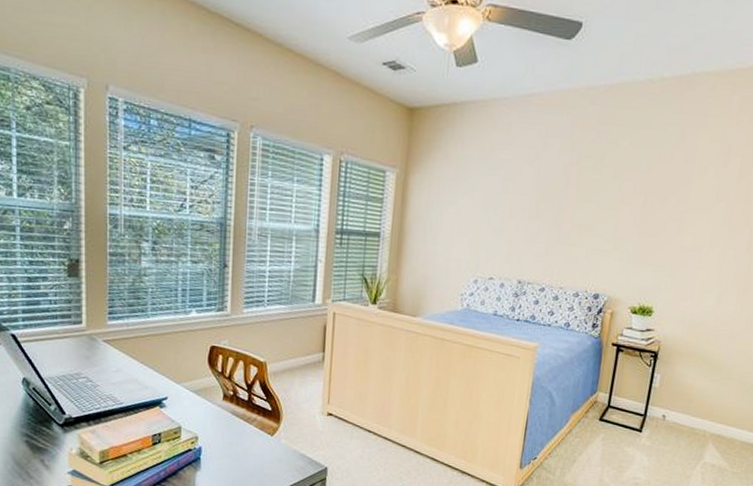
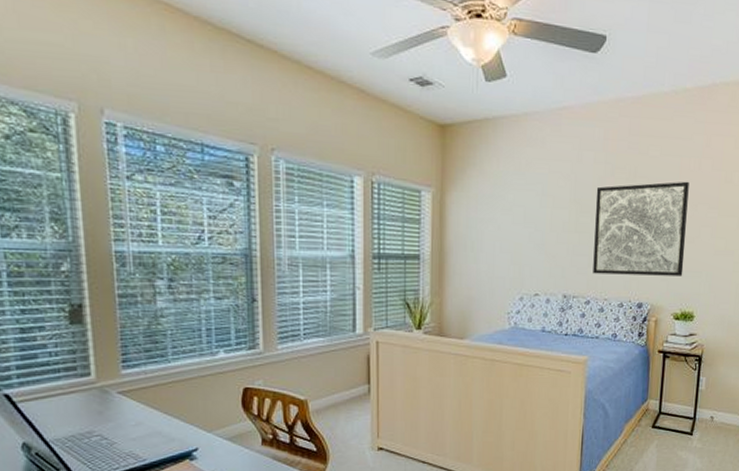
wall art: none [550,172,659,270] -> present [593,181,689,276]

